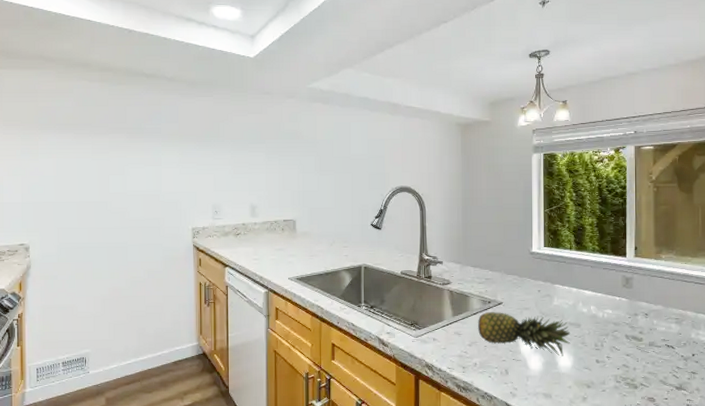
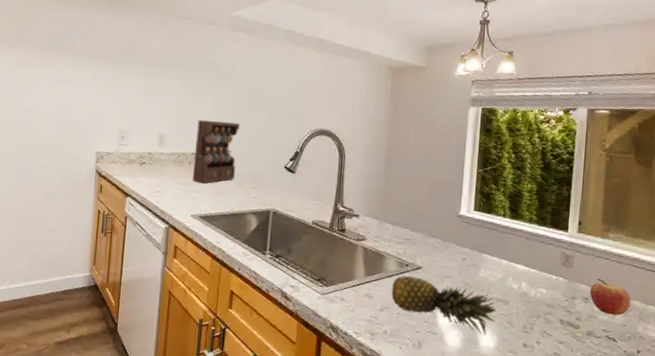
spice rack: none [286,187,326,247] -> present [193,120,240,184]
fruit: none [648,296,684,326] -> present [589,279,631,316]

